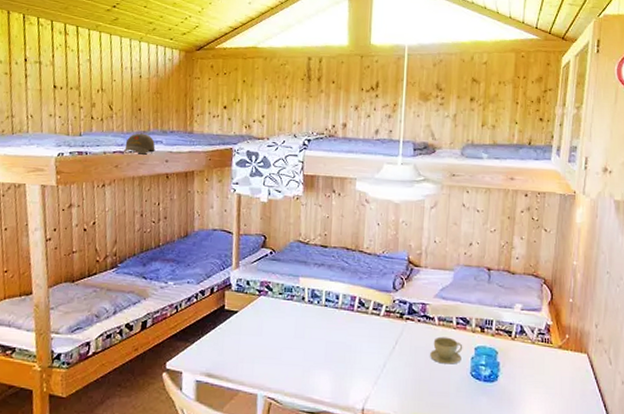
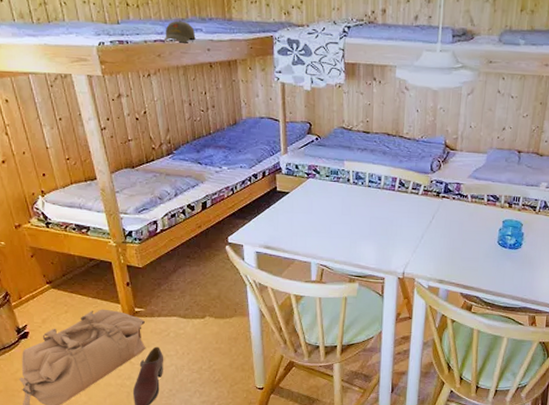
teacup: present [430,336,463,364] -> none [463,212,492,235]

